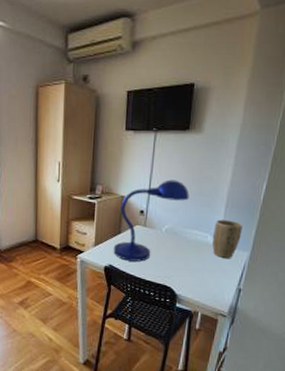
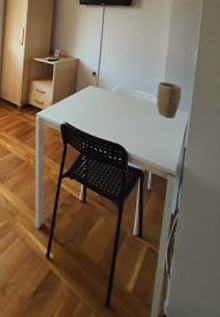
desk lamp: present [113,179,190,262] -> none [69,46,134,120]

